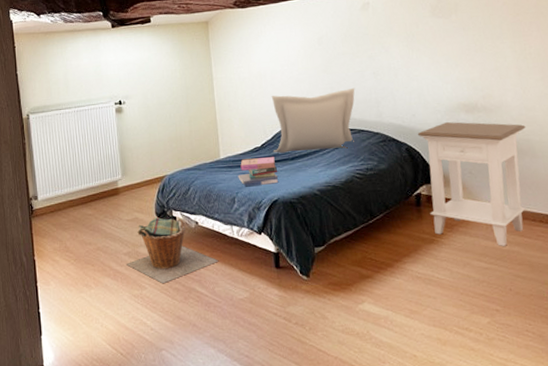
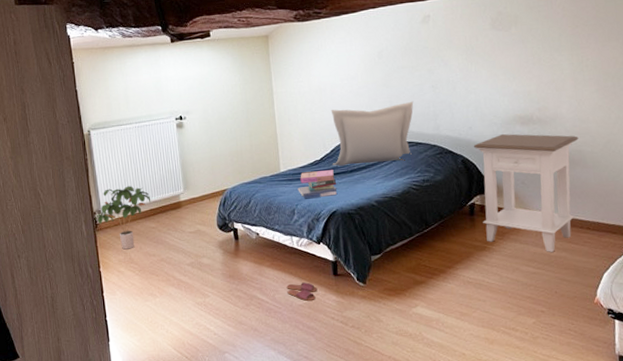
potted plant: none [31,171,89,237] -> present [95,186,151,250]
laundry basket: present [127,217,219,284] -> none [190,229,279,292]
slippers: none [226,275,259,295] -> present [286,282,318,301]

